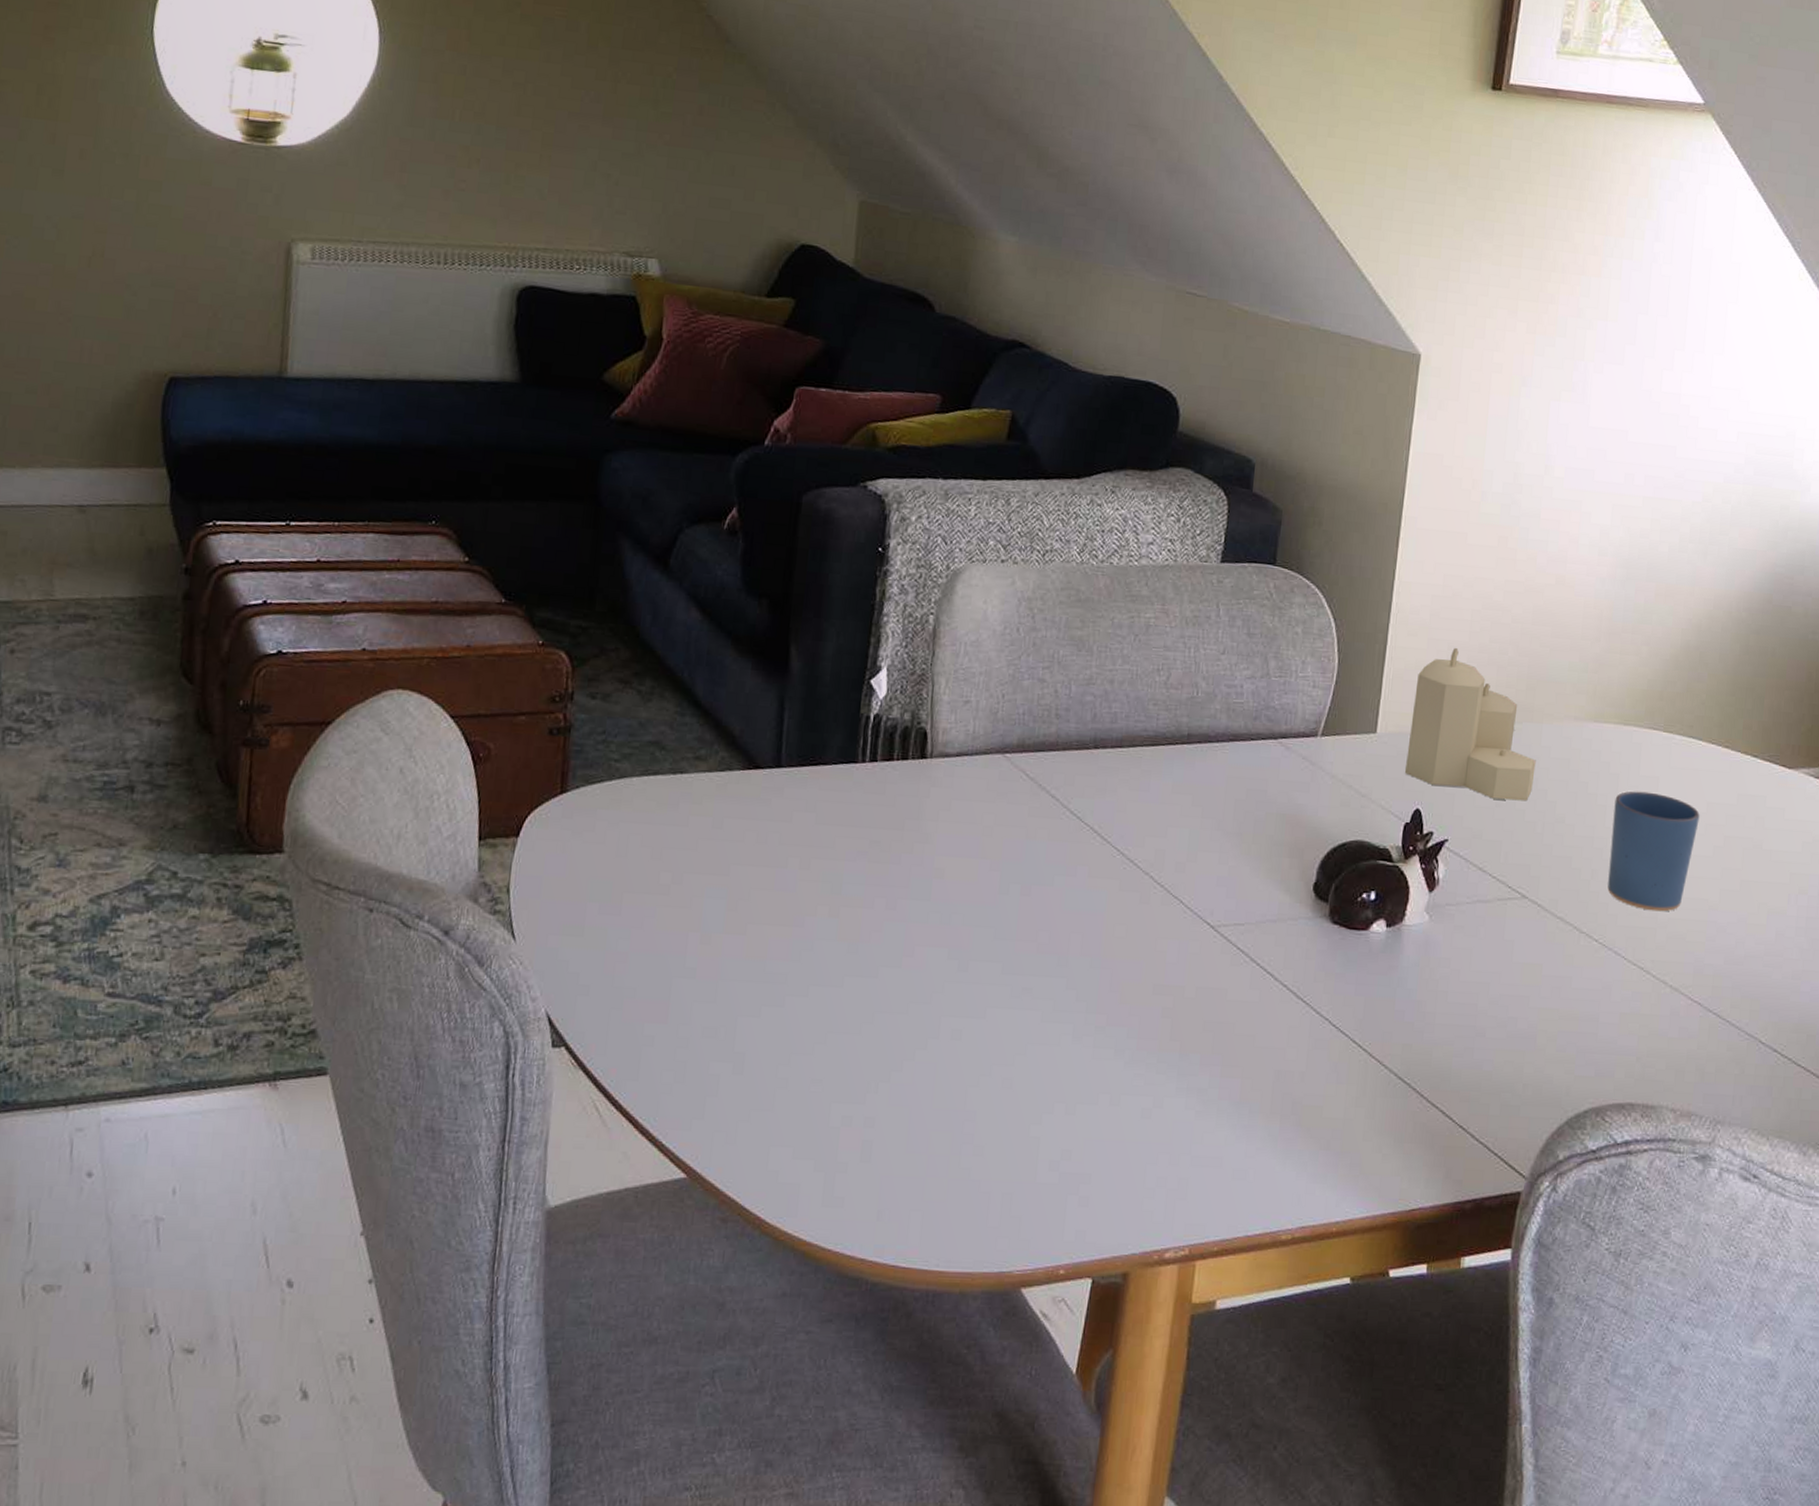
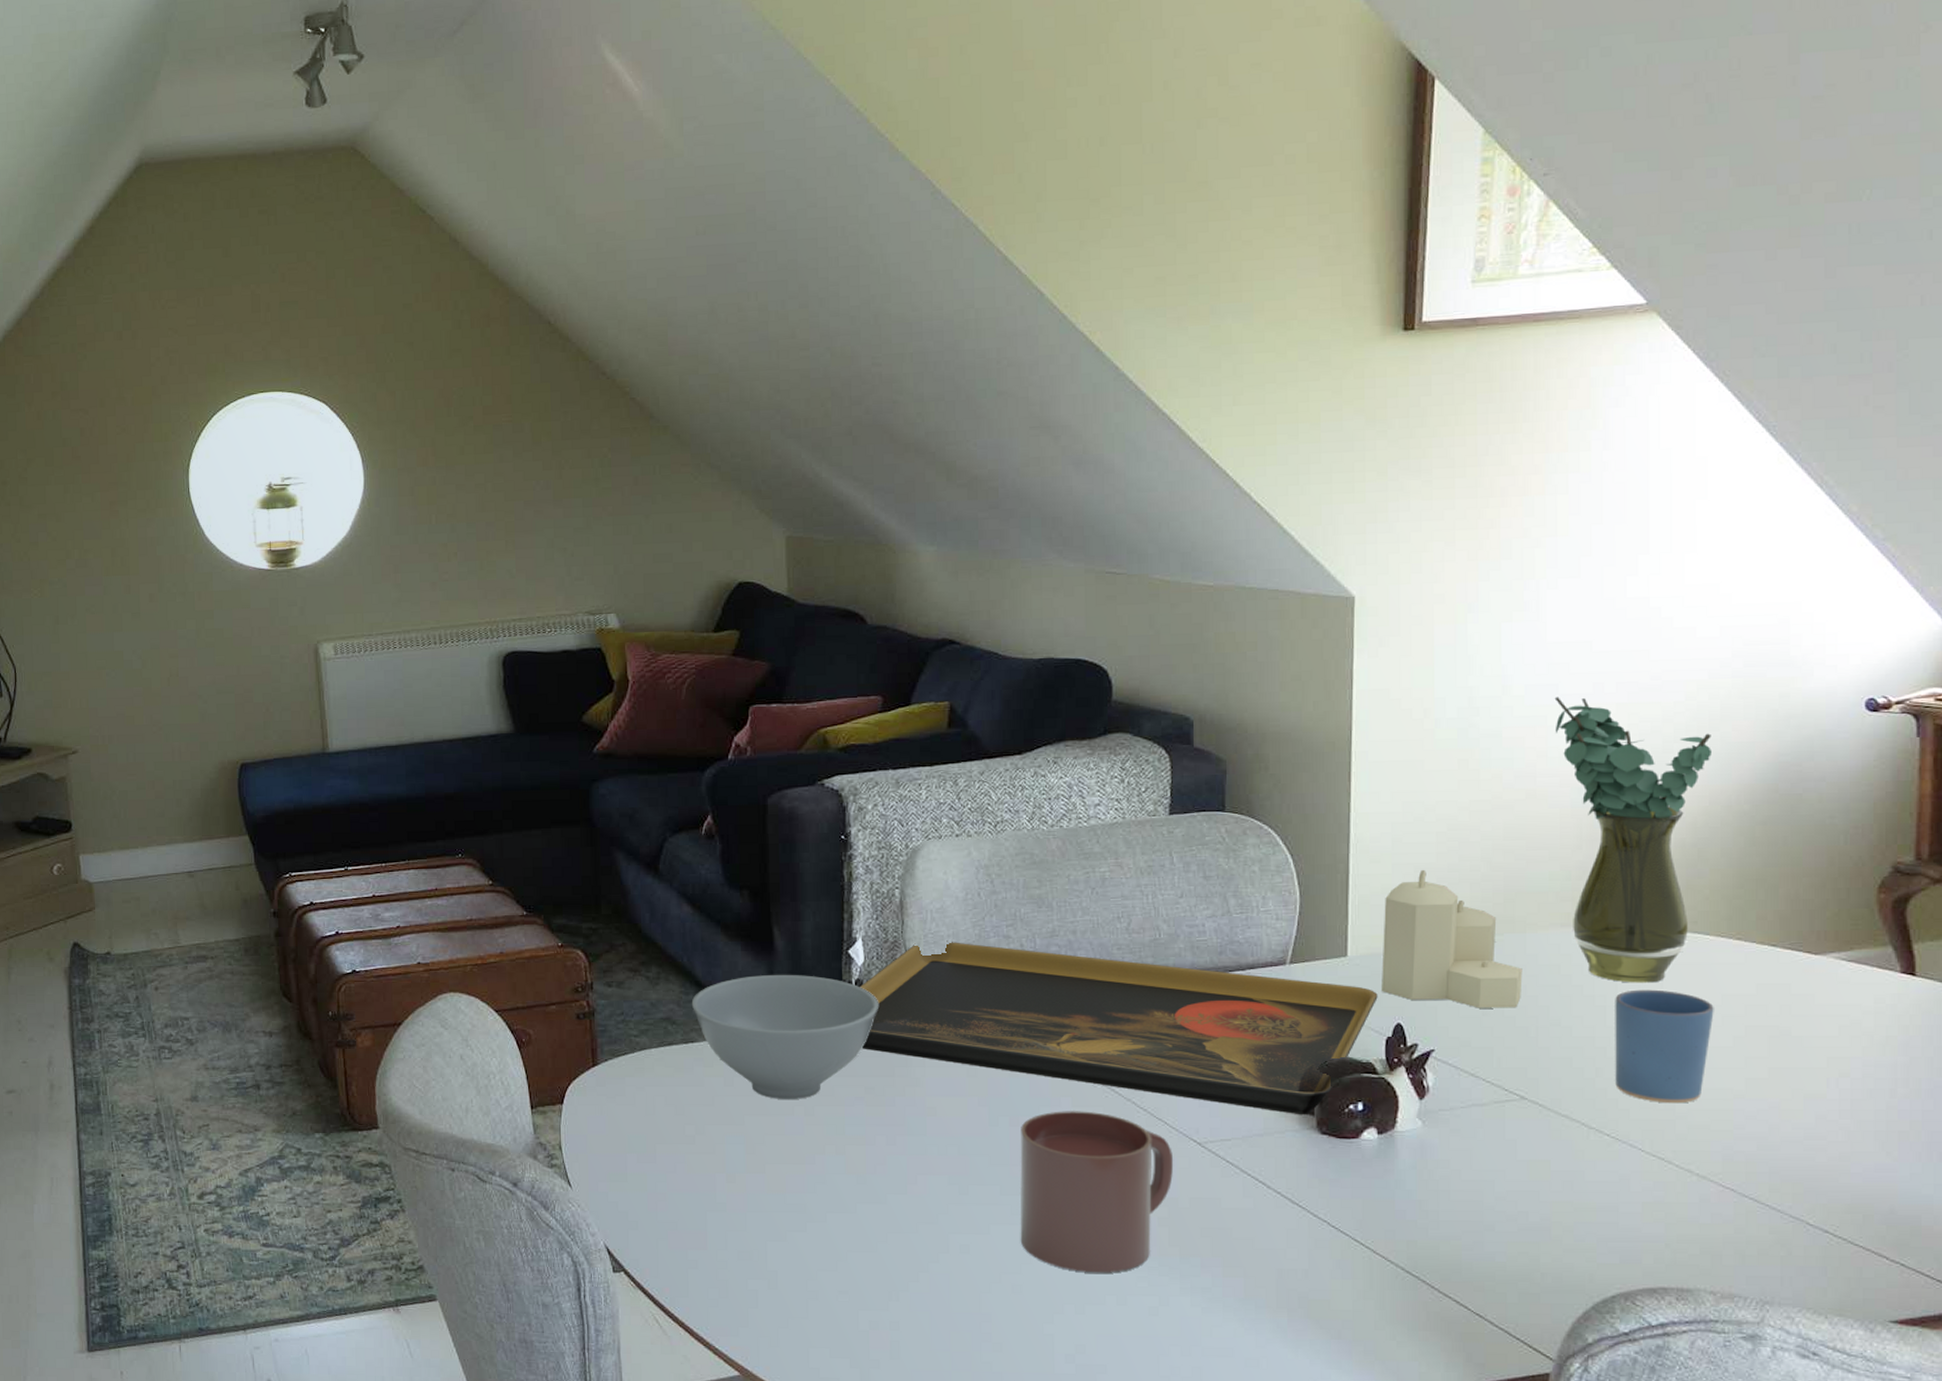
bowl: none [686,700,896,850] -> present [691,974,878,1099]
decorative tray: none [871,679,1401,902] -> present [859,942,1378,1115]
mug: none [1017,881,1185,1069] -> present [1020,1111,1174,1273]
vase: none [1584,483,1721,785] -> present [1554,697,1711,983]

